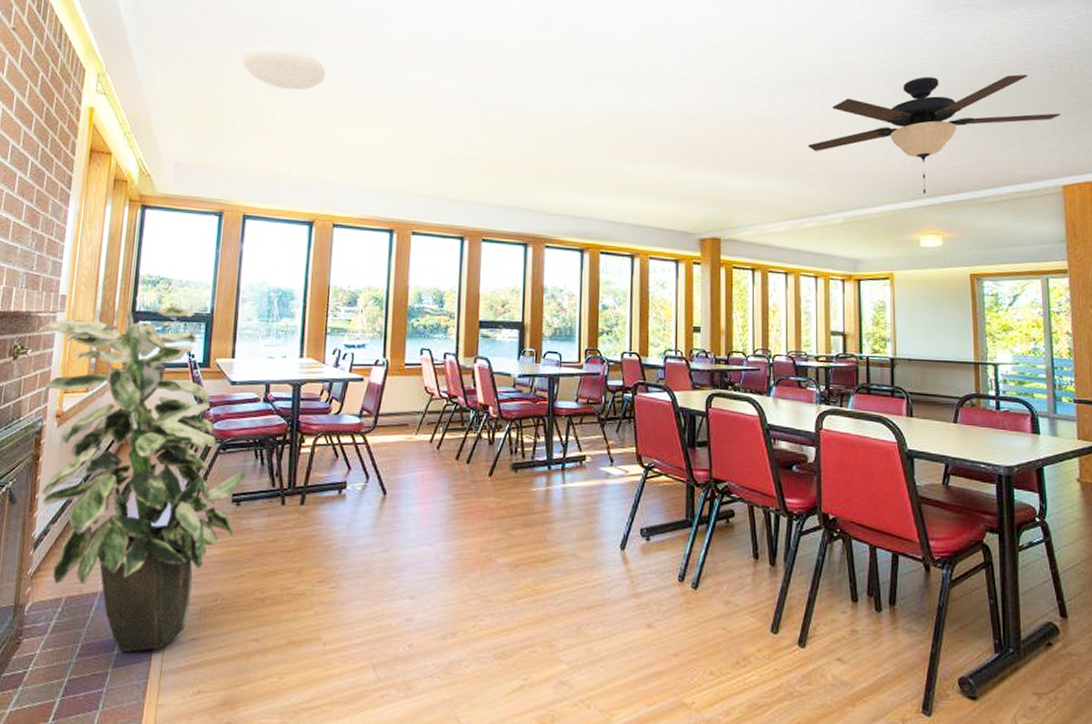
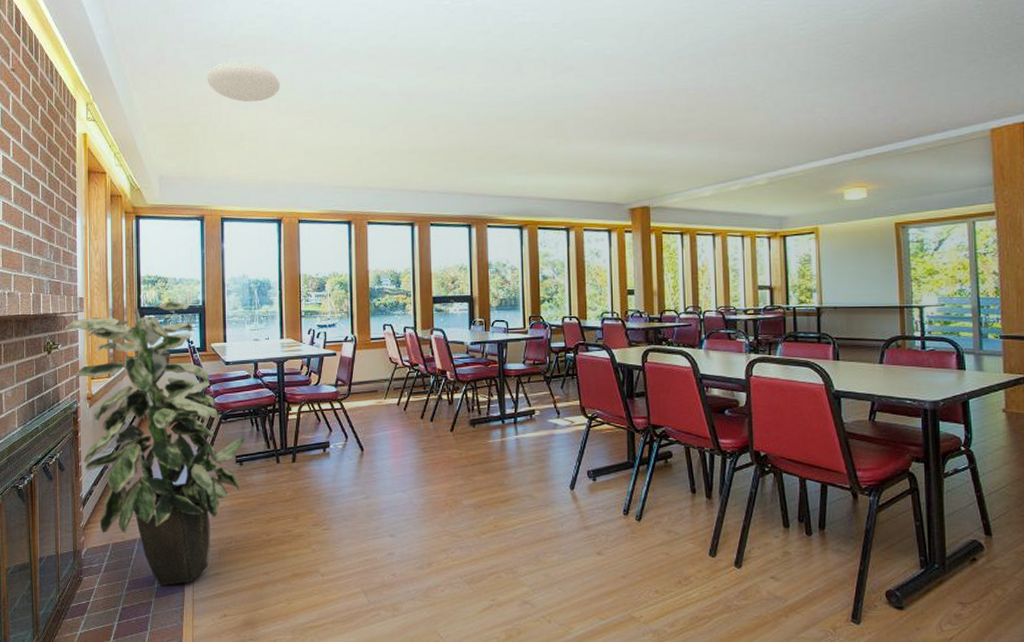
ceiling fan: present [807,74,1060,194] -> none [730,20,988,149]

